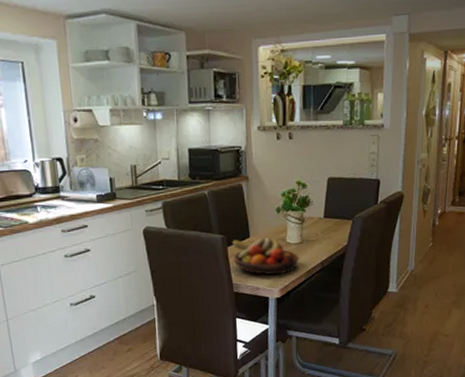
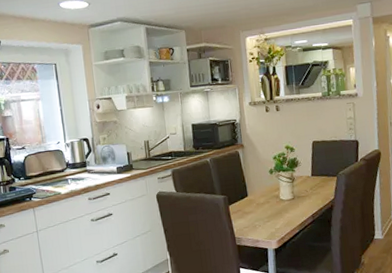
fruit bowl: present [232,237,300,275] -> none [232,195,293,229]

